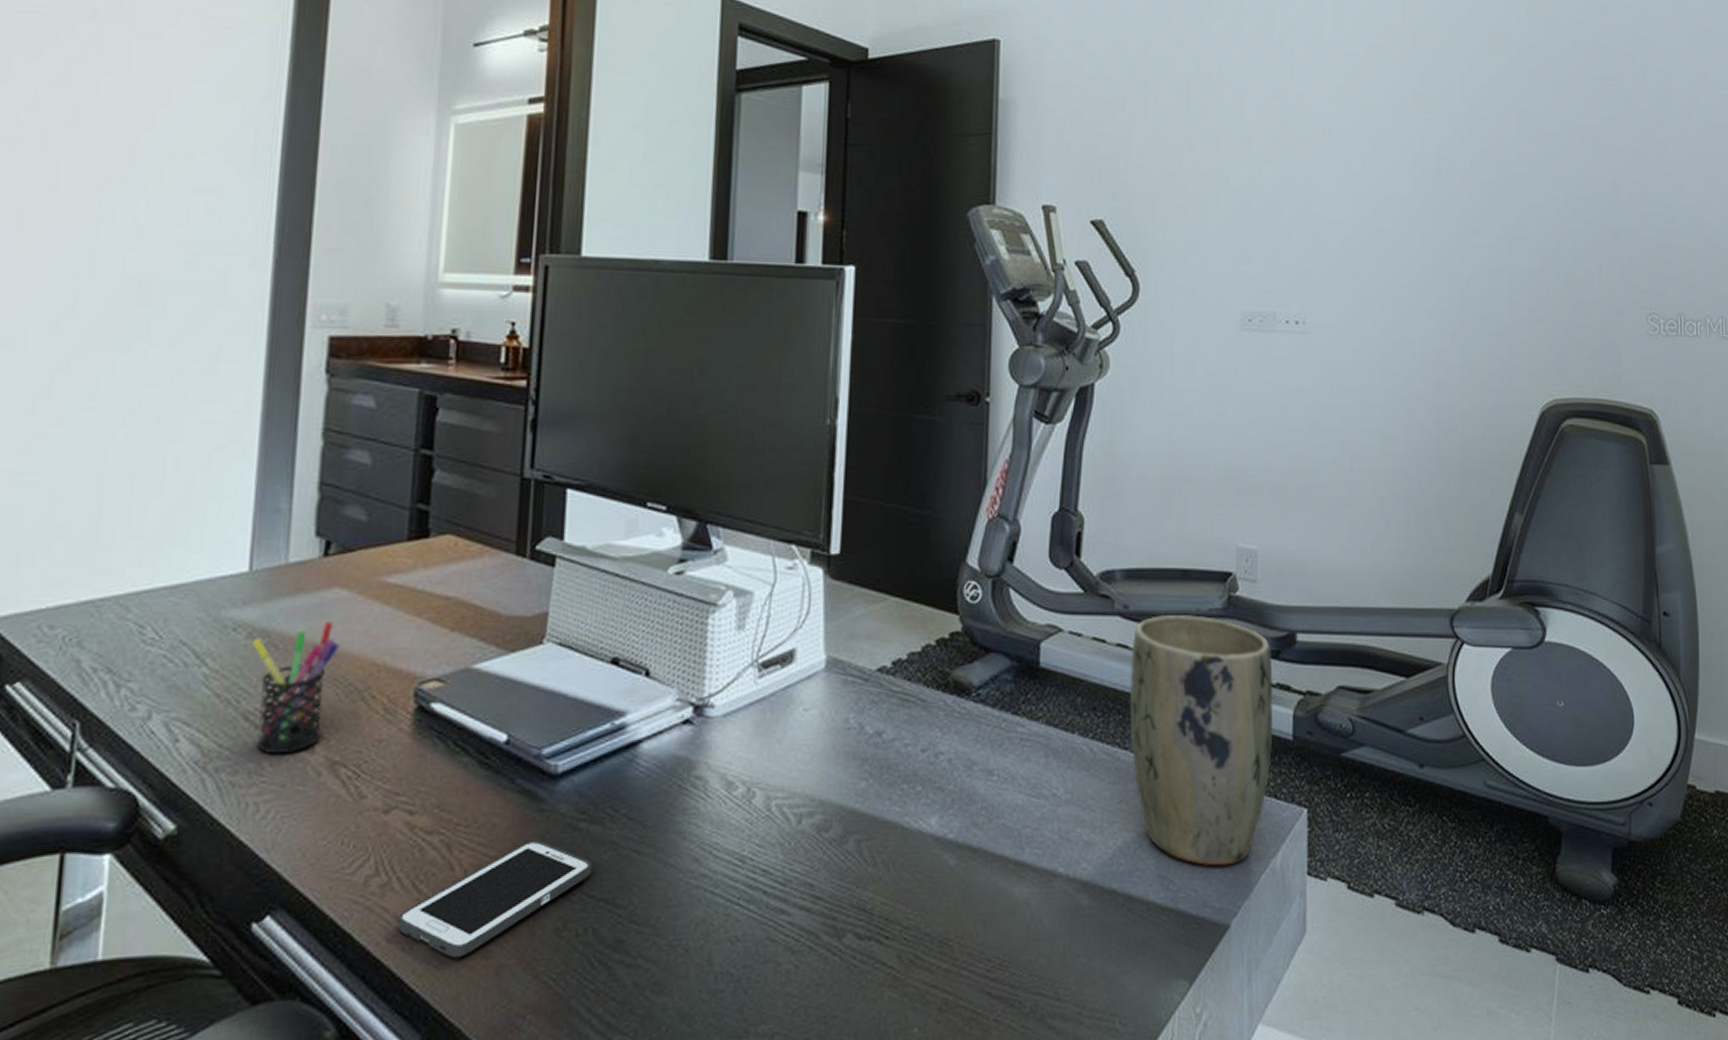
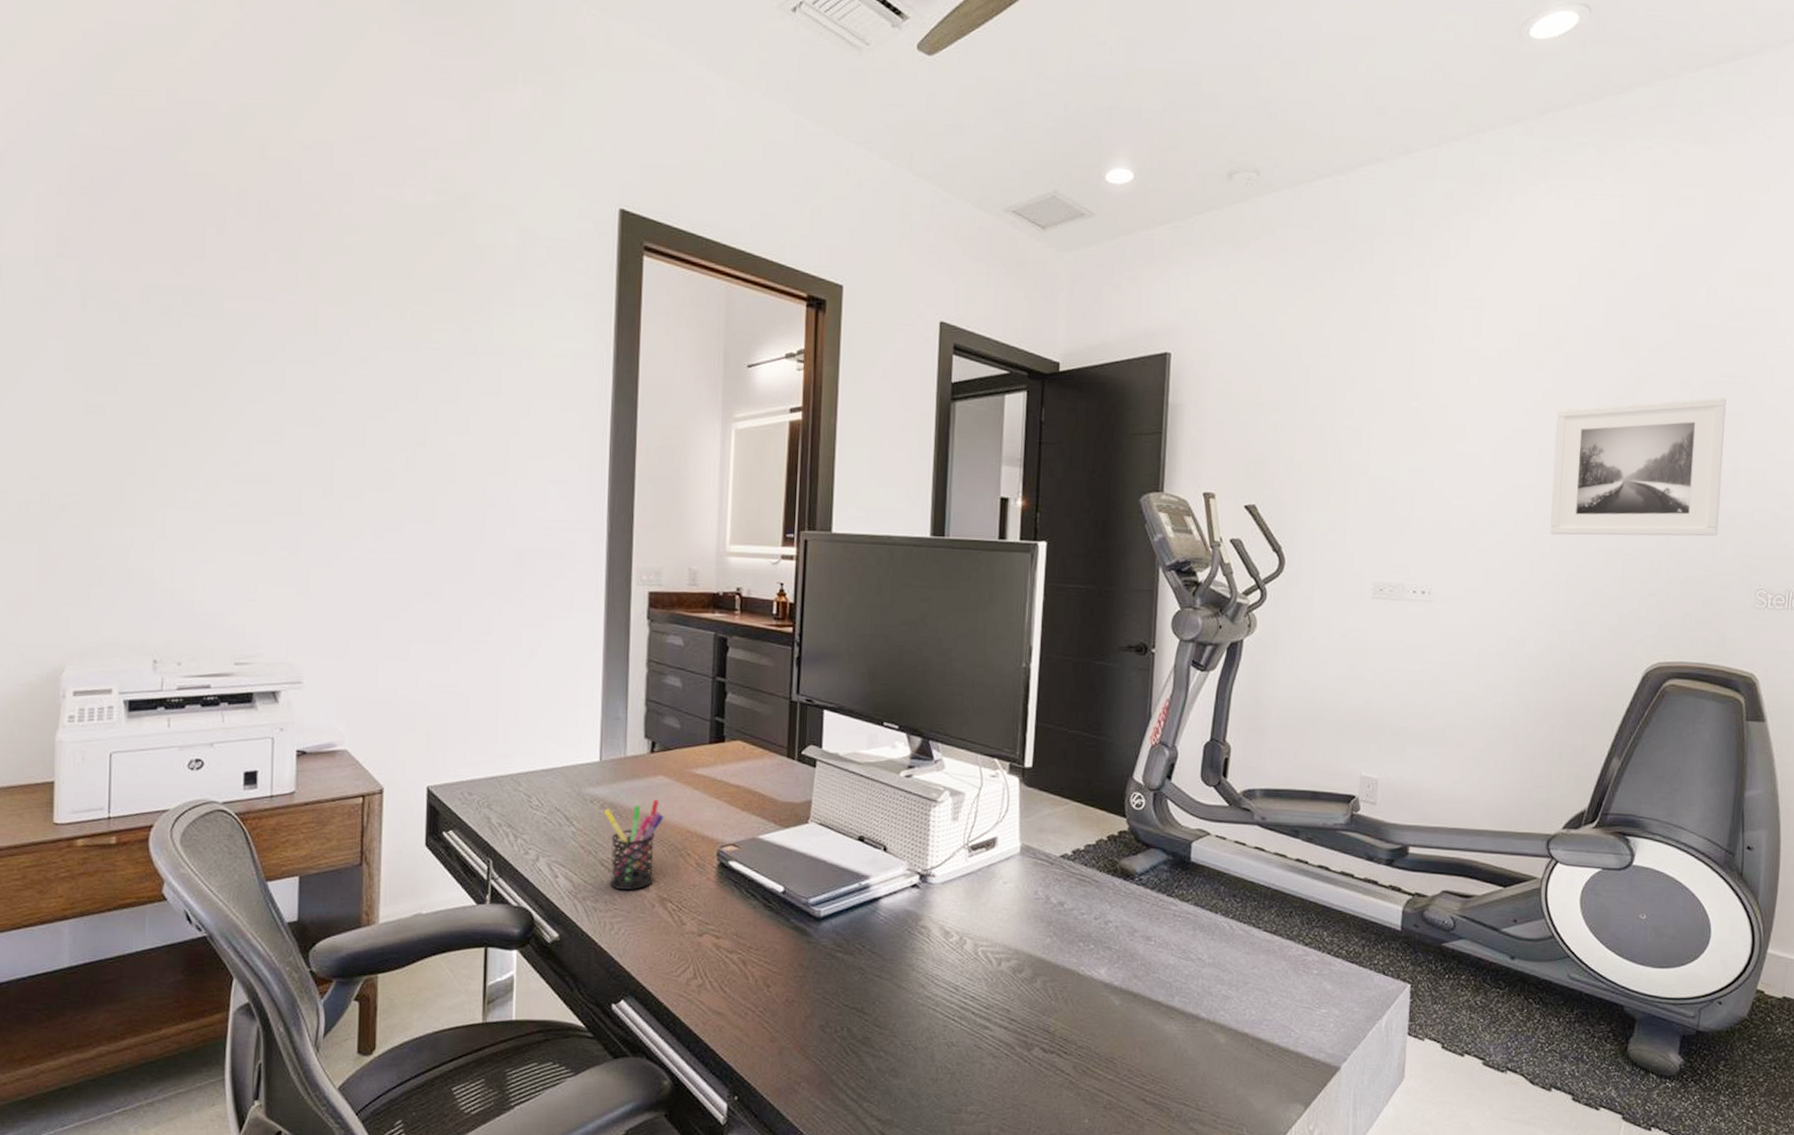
cell phone: present [396,840,592,959] -> none [709,963,846,1040]
plant pot: present [1129,615,1274,866] -> none [1263,826,1387,1023]
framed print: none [1429,101,1603,255] -> present [1550,398,1726,536]

